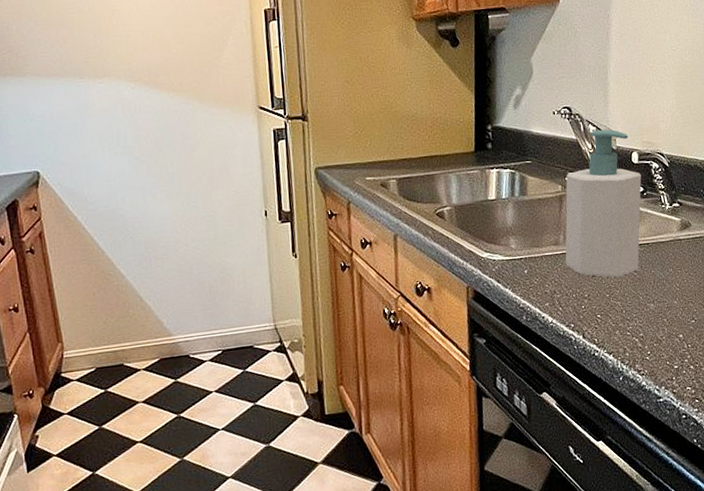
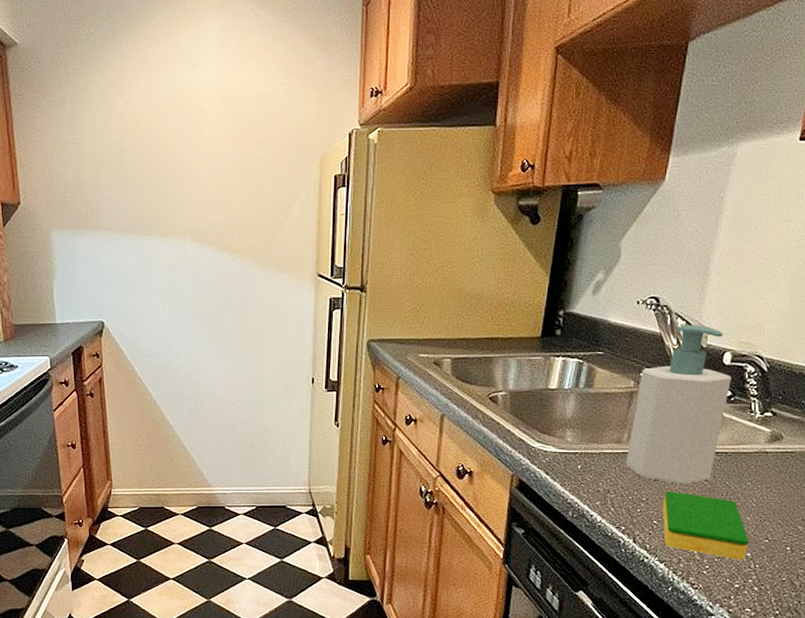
dish sponge: none [602,285,680,343] -> present [662,491,749,560]

